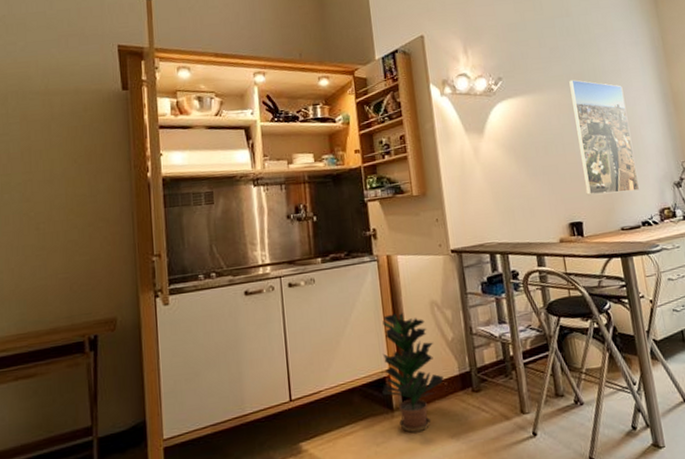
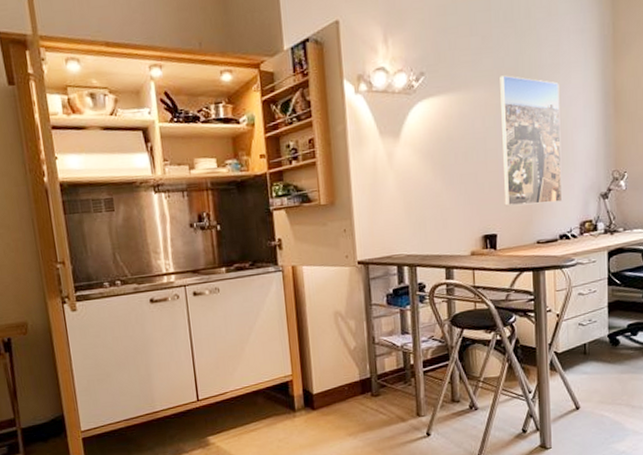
potted plant: present [381,313,444,433] -> none [284,322,345,431]

